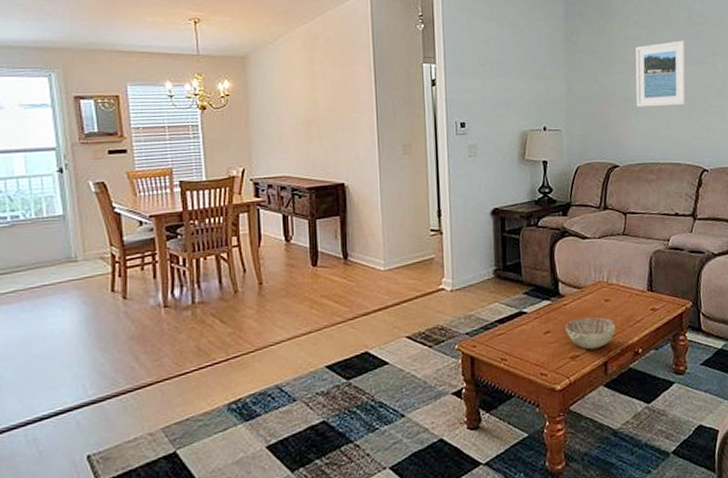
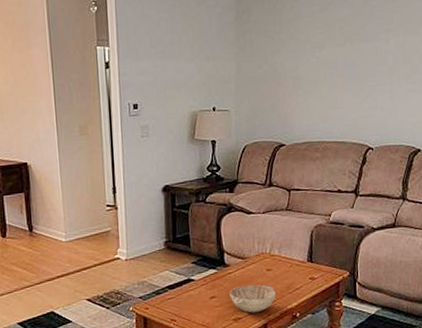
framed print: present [635,40,686,107] -> none [304,16,359,87]

